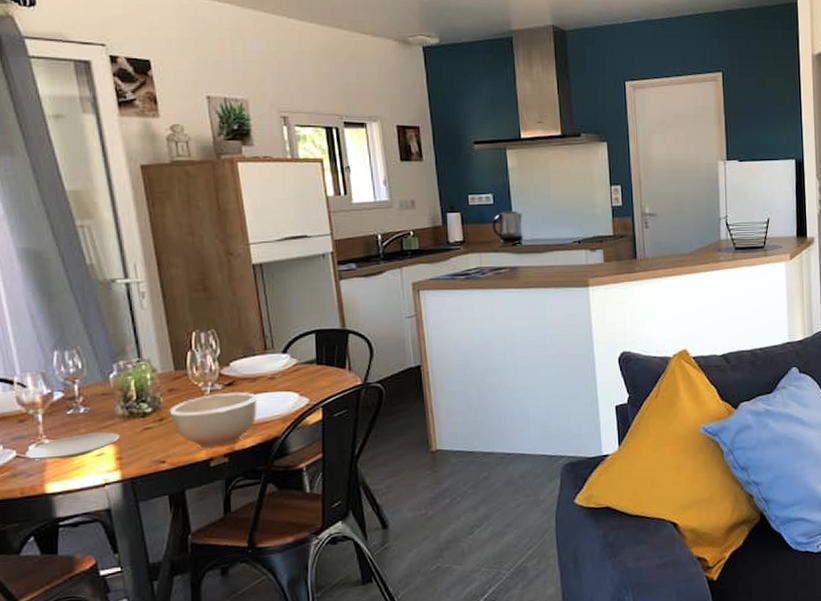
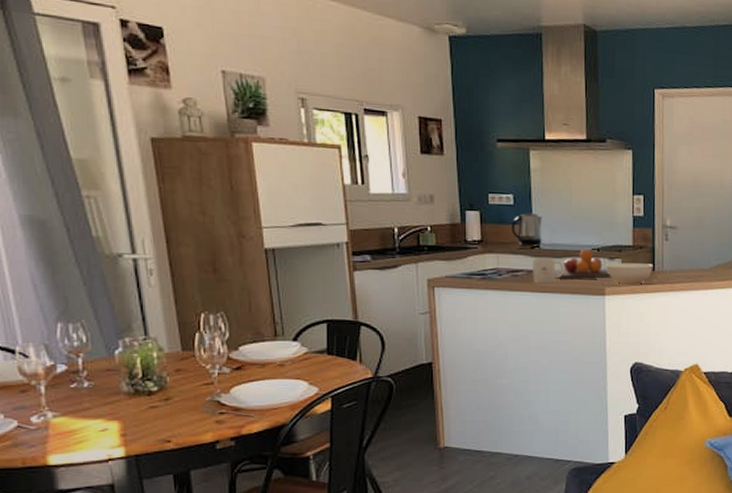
plate: present [25,432,120,460] -> none [27,408,125,432]
bowl: present [169,392,257,448] -> none [175,376,265,430]
mug: none [515,252,546,279] -> present [533,257,564,284]
chopping board: none [537,243,594,274] -> present [555,249,611,279]
bowl: none [588,252,635,274] -> present [606,262,653,284]

